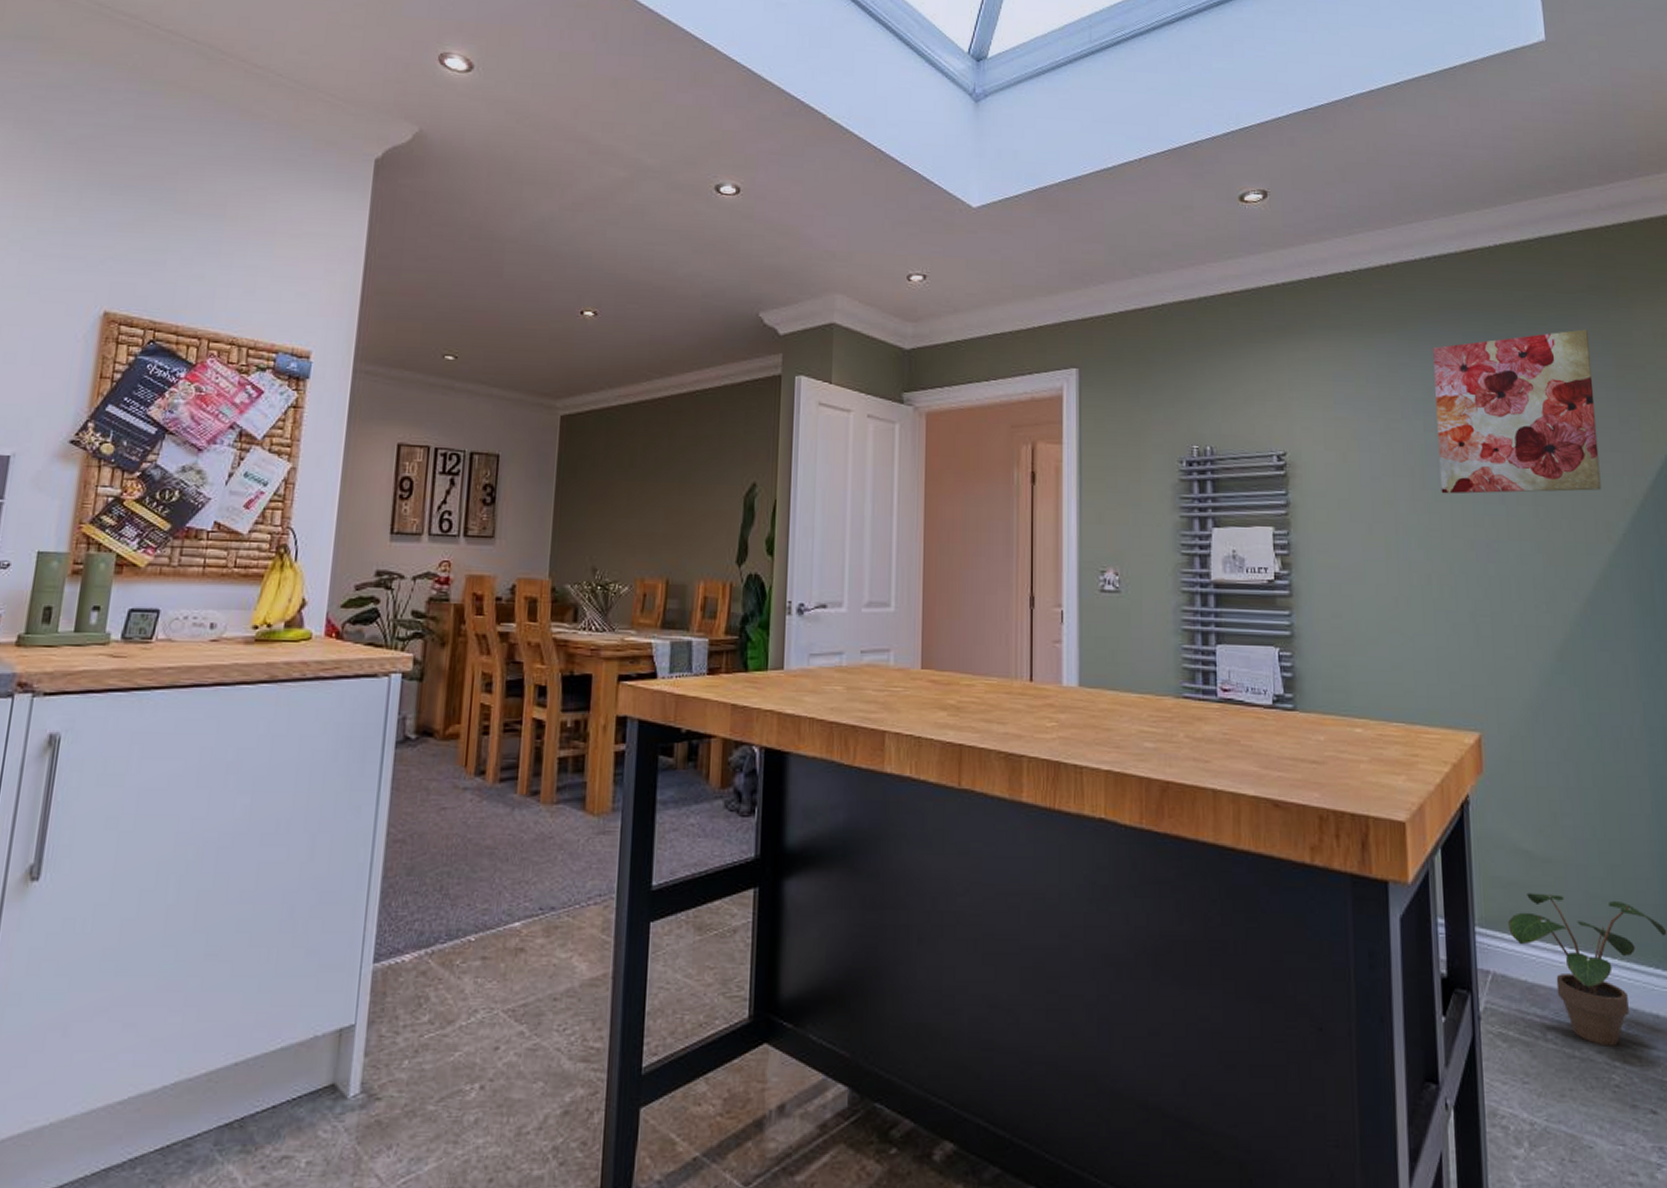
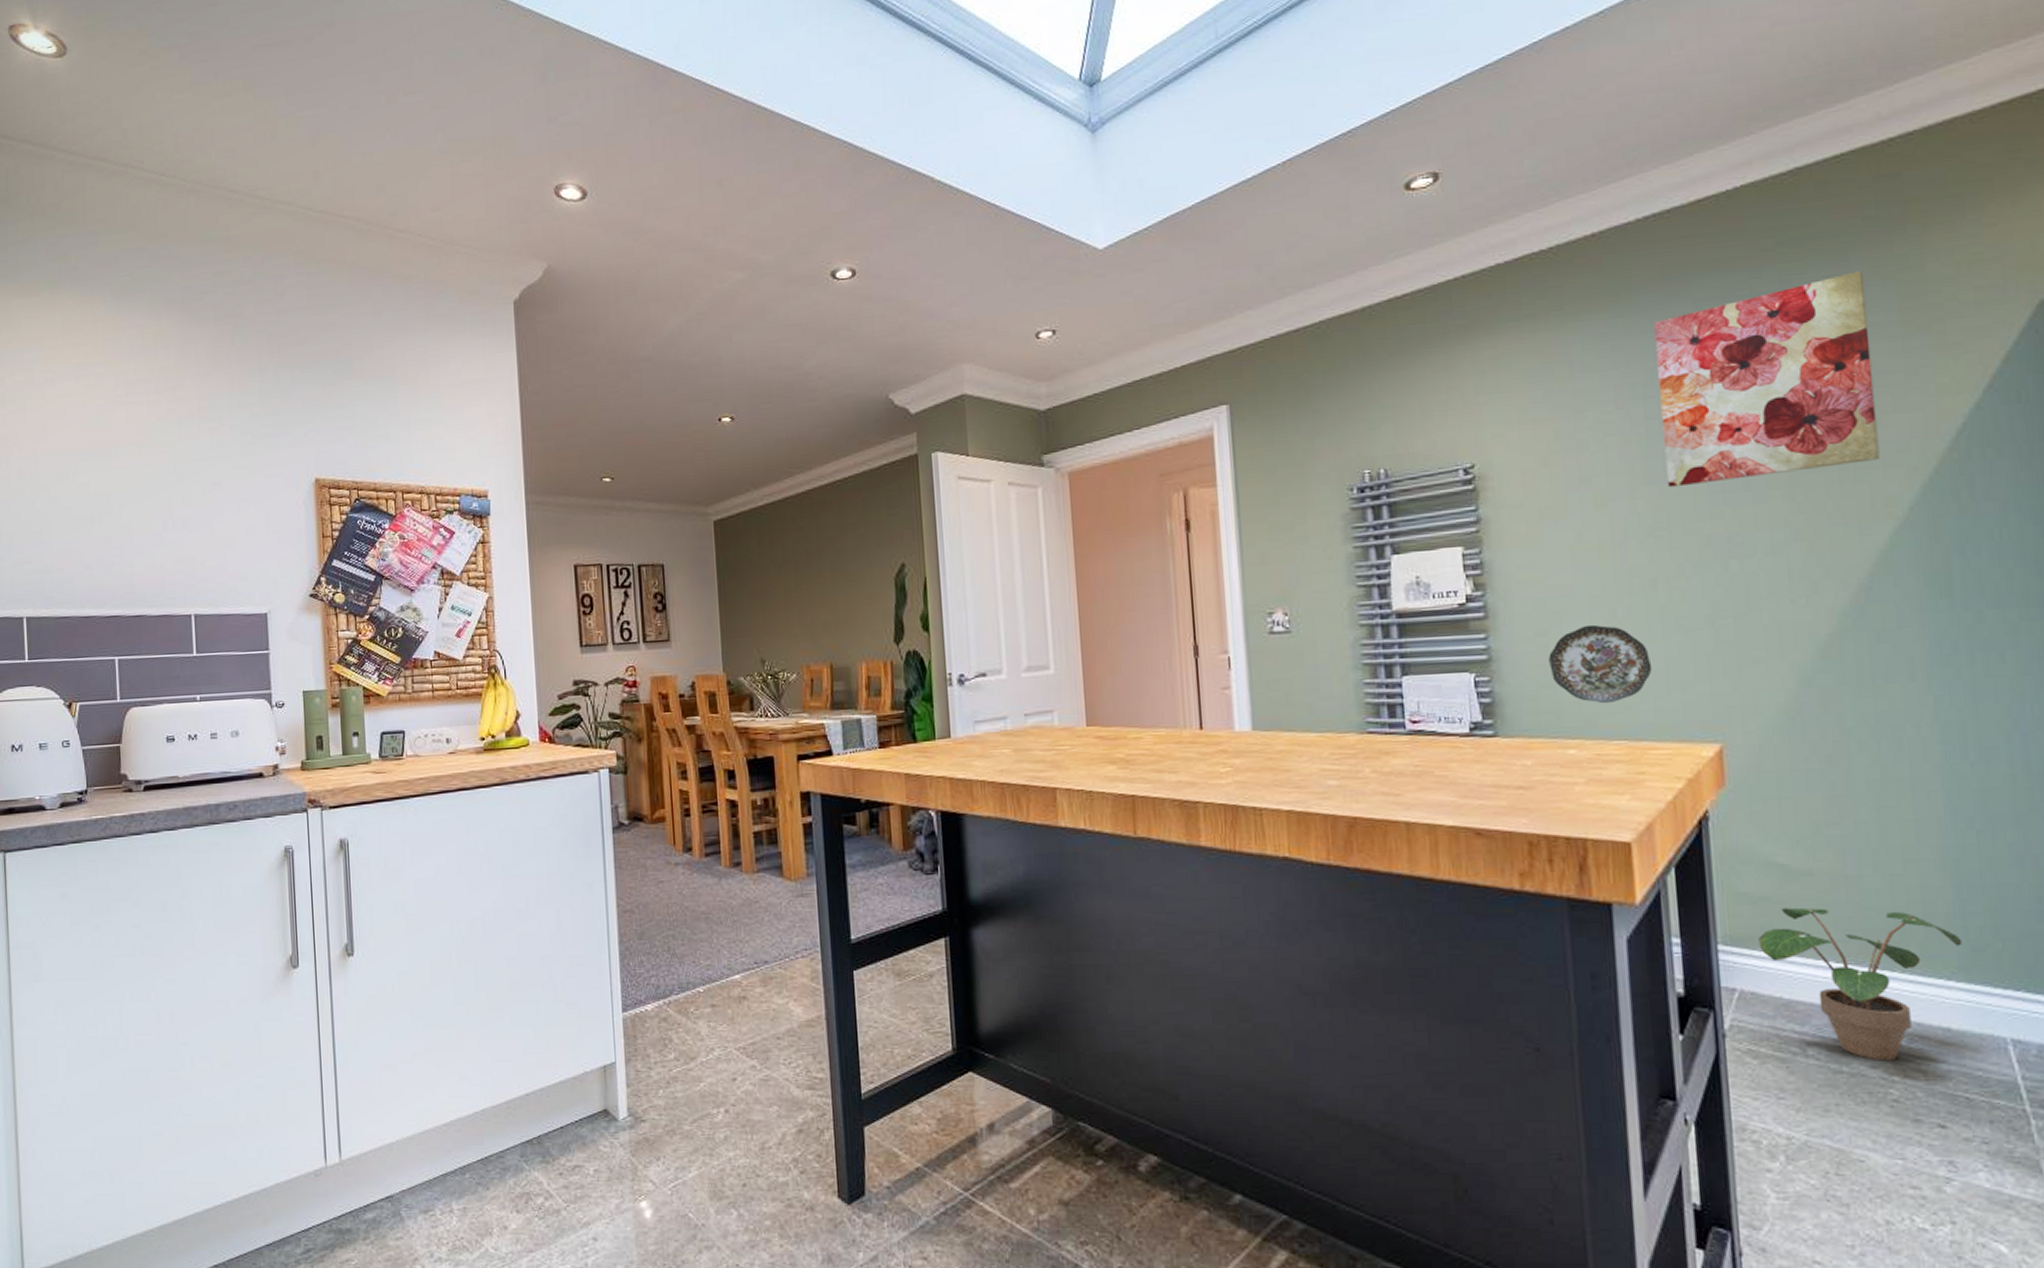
decorative plate: none [1342,611,1426,687] -> present [1548,624,1653,704]

